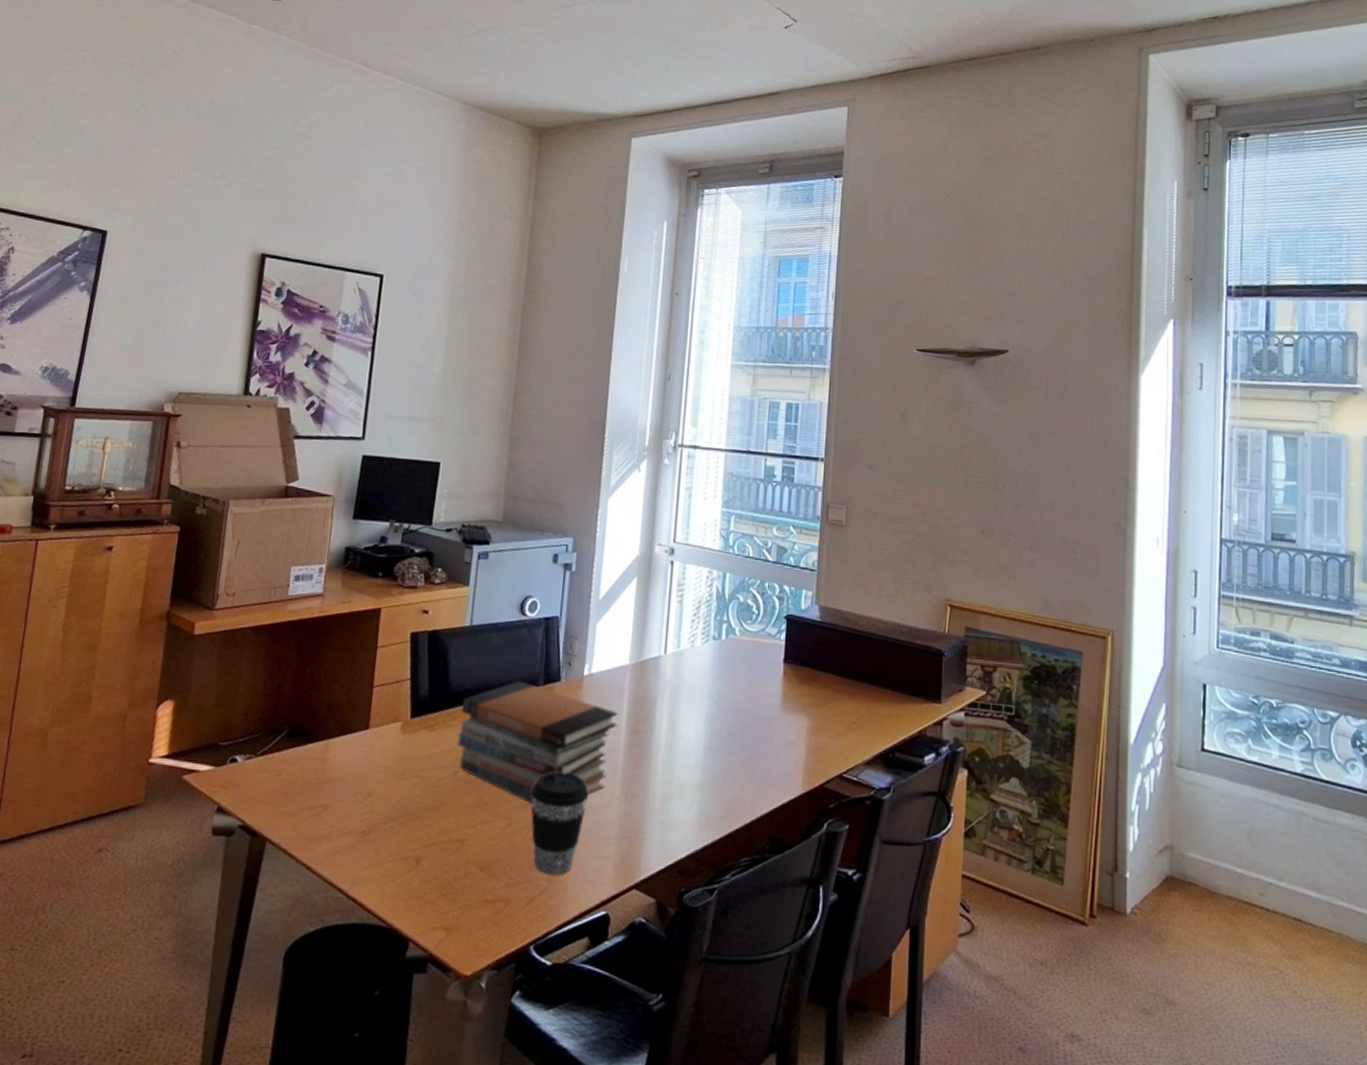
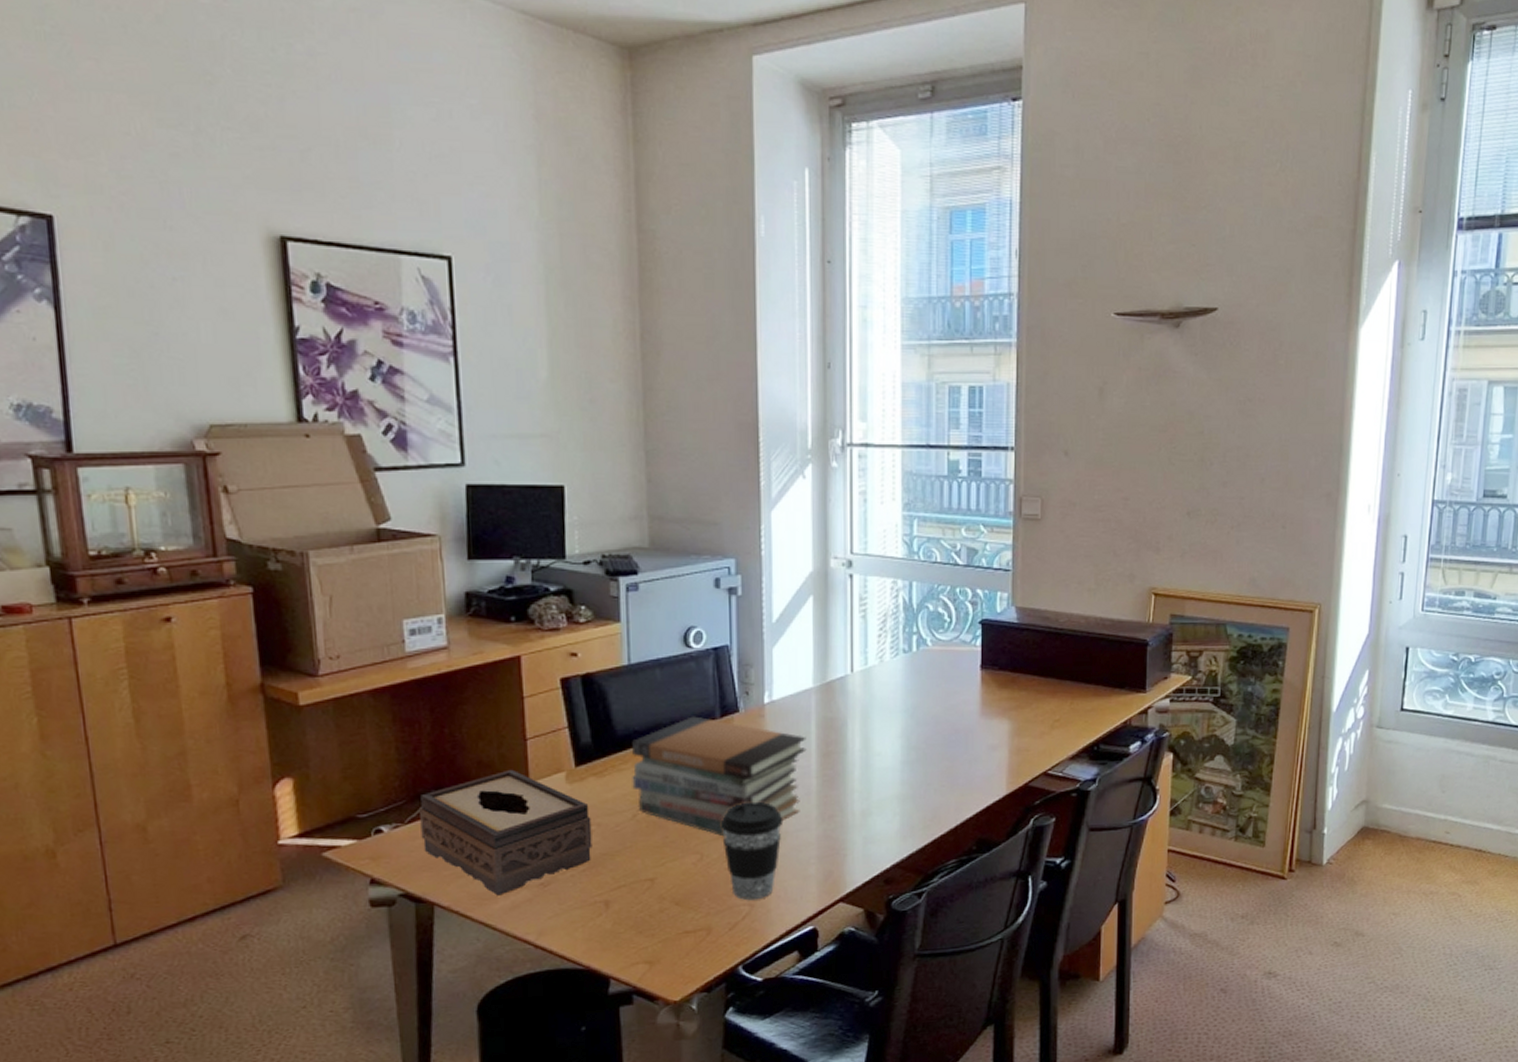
tissue box: none [268,714,417,839] -> present [420,769,592,896]

